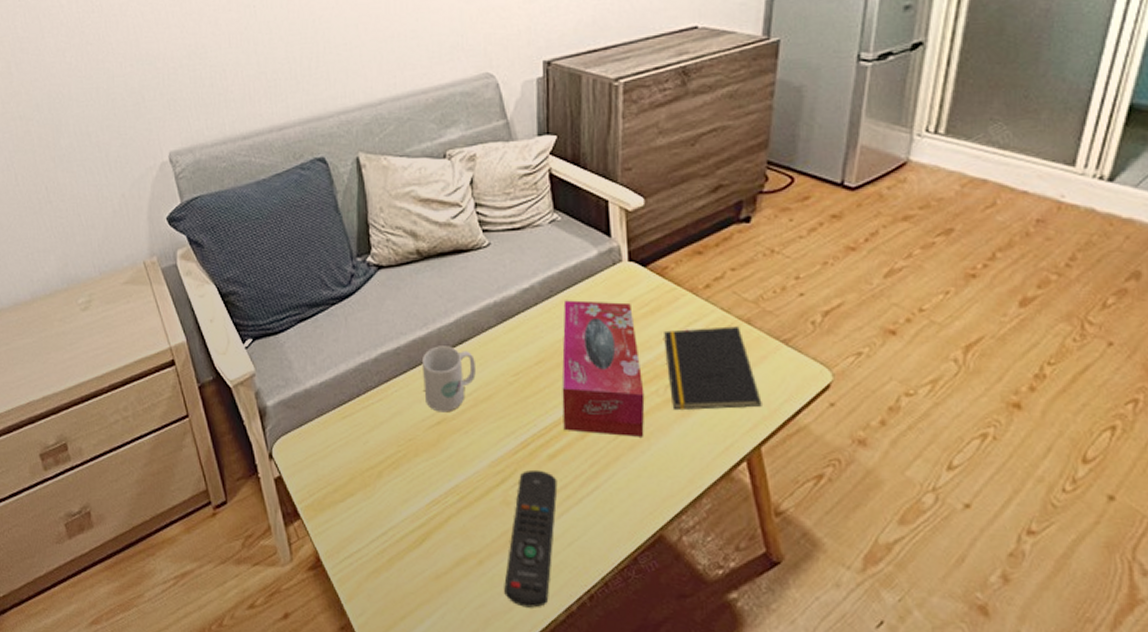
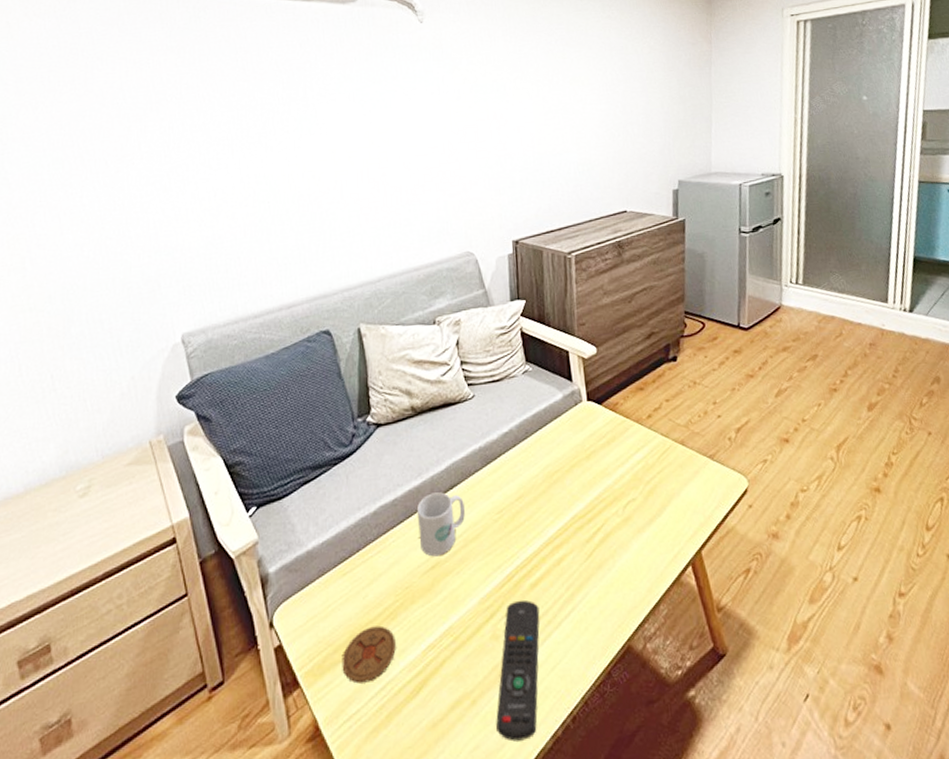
coaster: none [342,472,398,525] -> present [342,625,396,684]
tissue box: present [562,300,645,437] -> none [537,436,609,559]
notepad: present [664,326,762,411] -> none [619,448,699,528]

